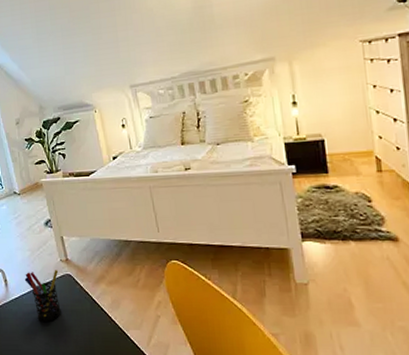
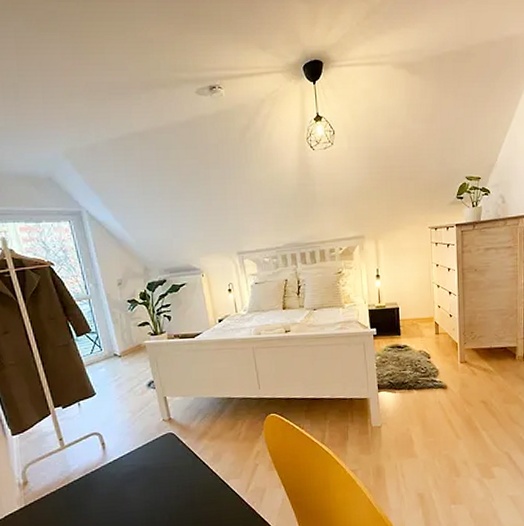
pen holder: present [24,270,61,322] -> none [124,430,163,481]

